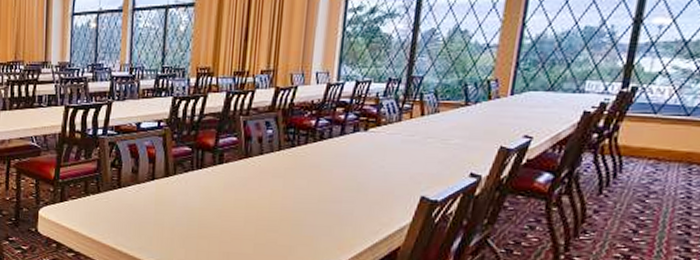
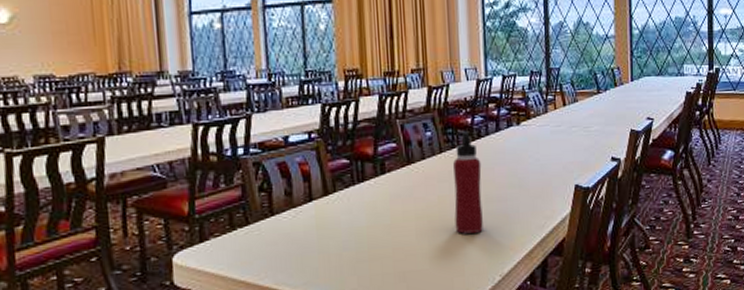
water bottle: none [283,132,320,229] -> present [453,131,483,234]

